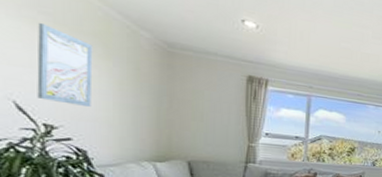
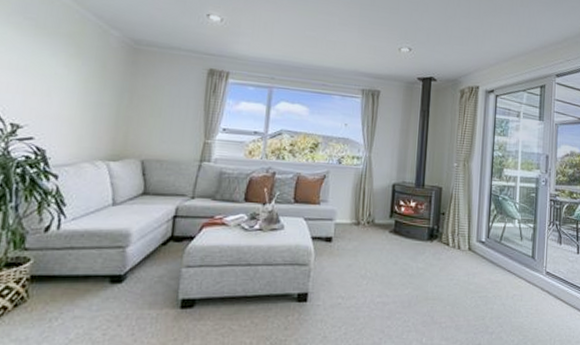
wall art: present [37,22,93,107] -> none [10,27,66,105]

